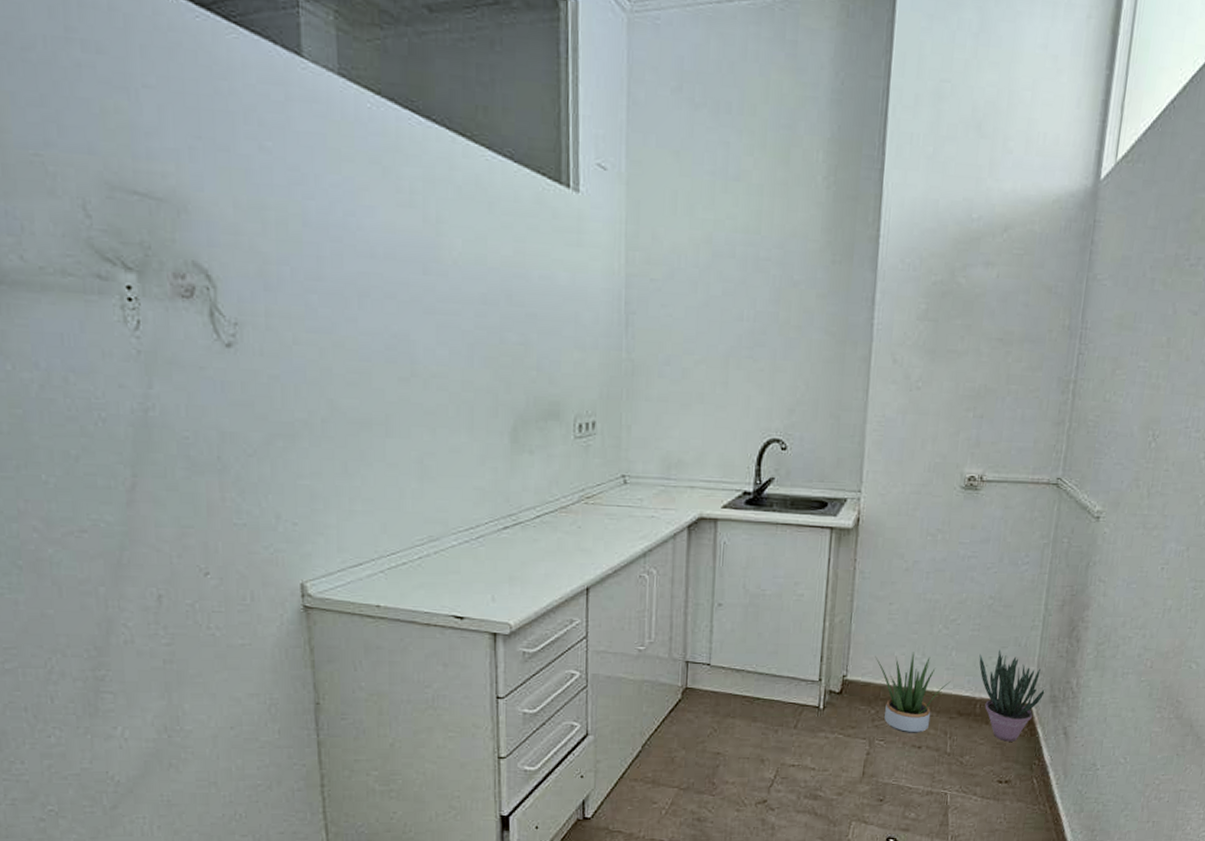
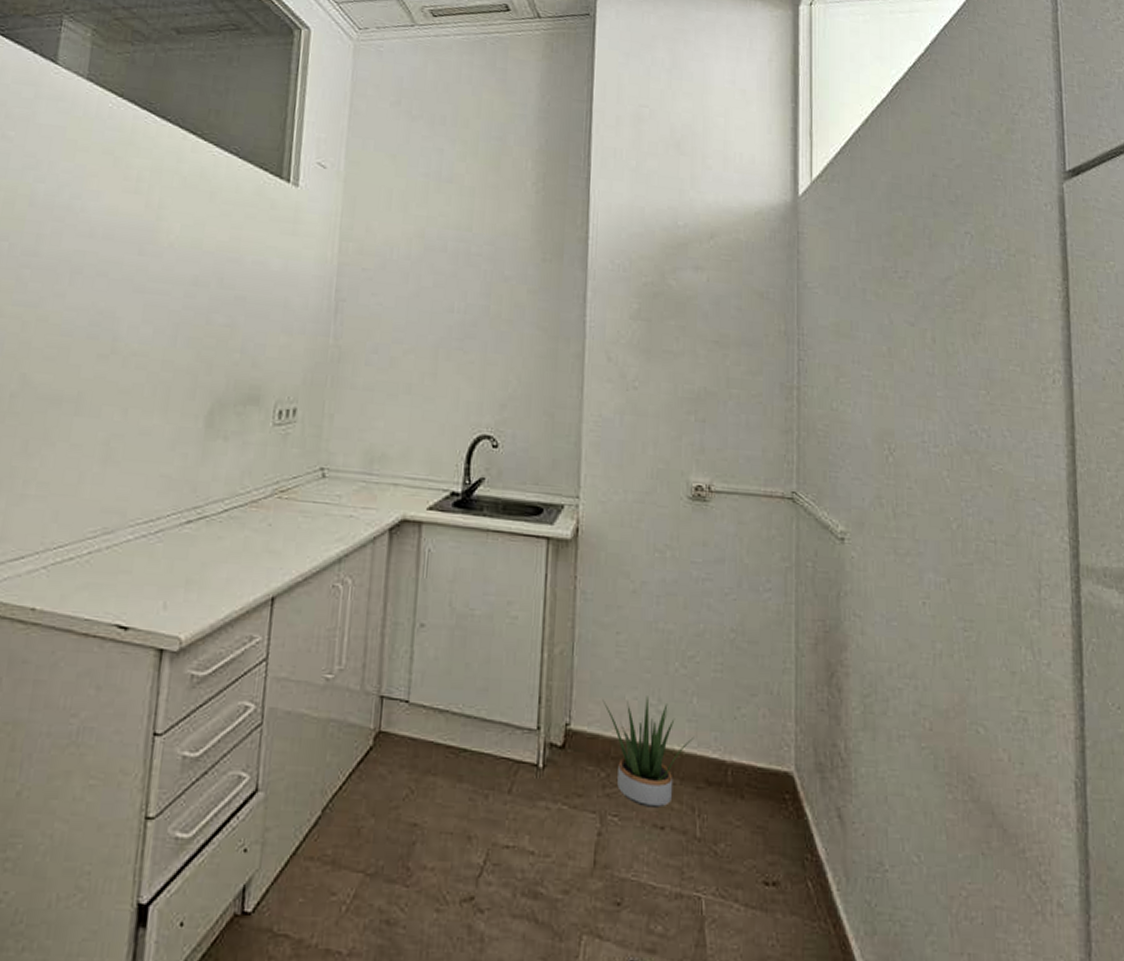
potted plant: present [979,649,1045,742] -> none [725,697,808,825]

